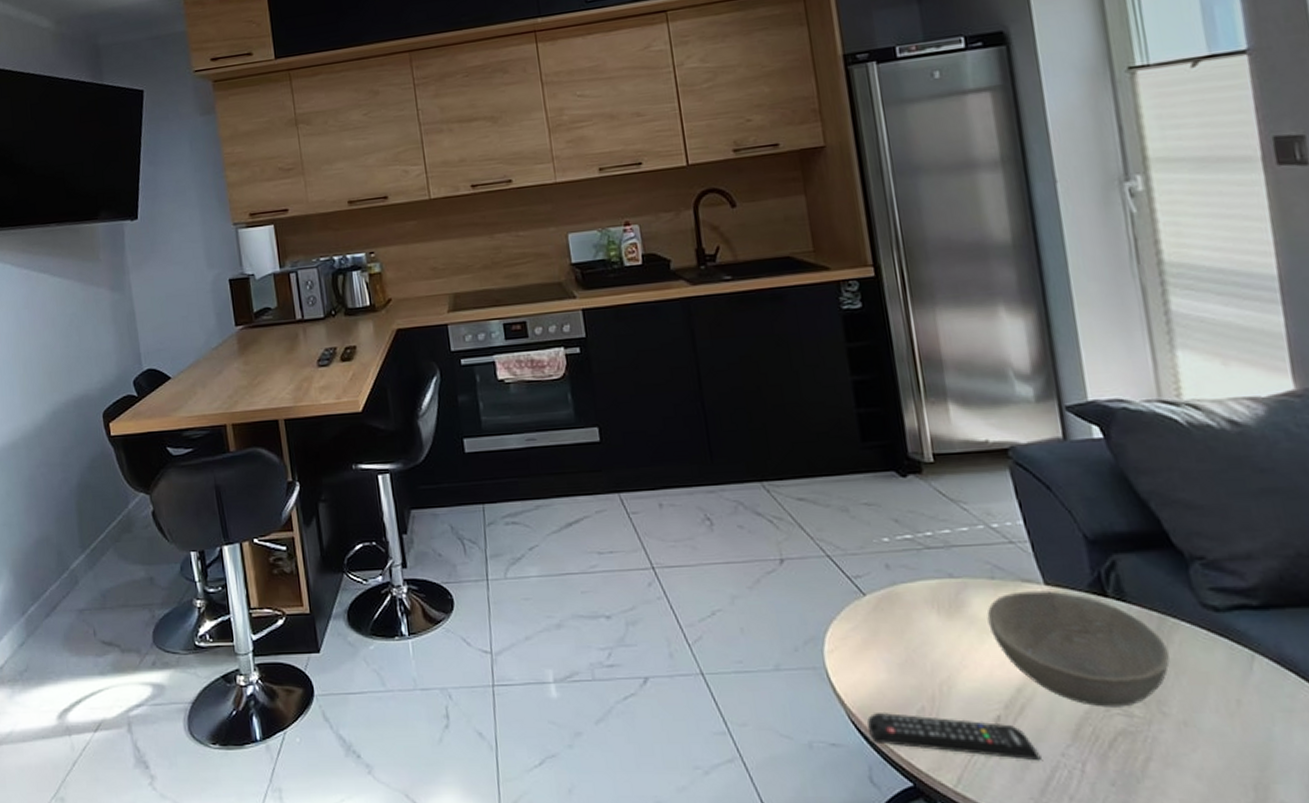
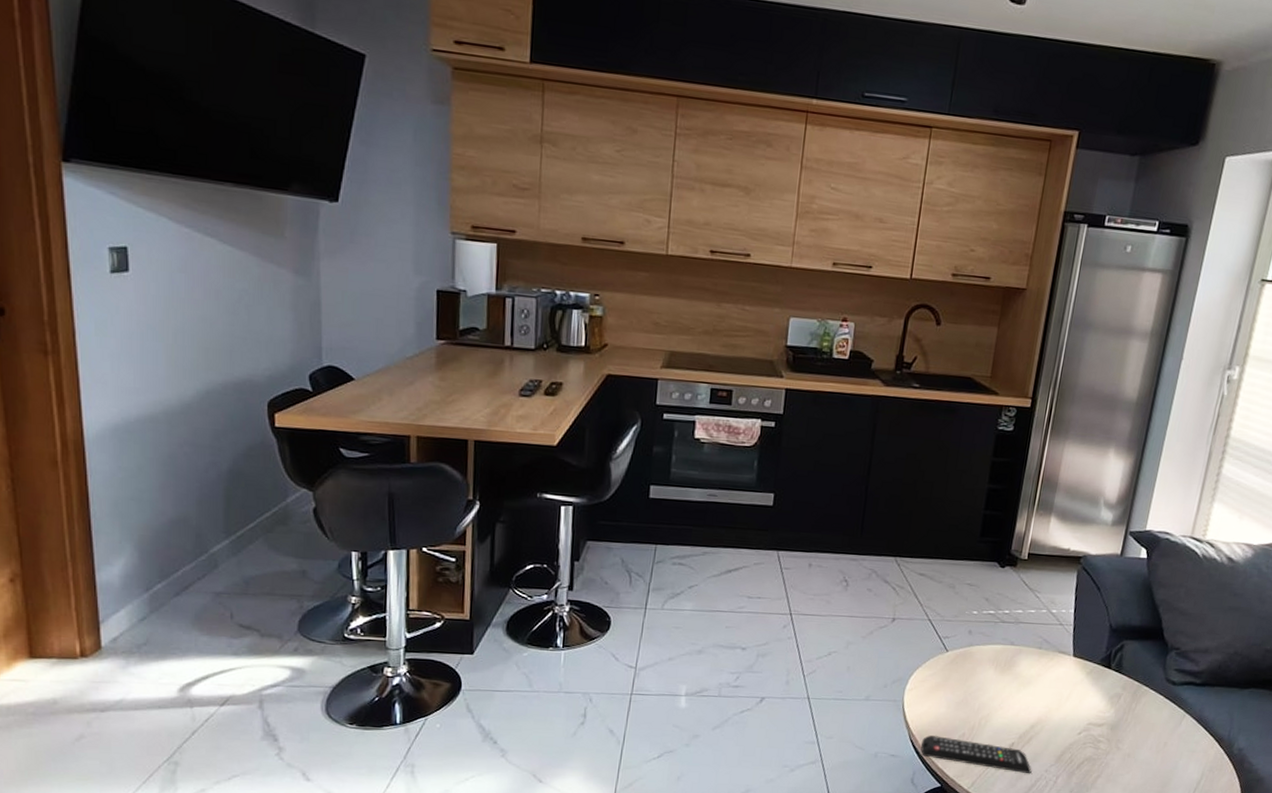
bowl: present [986,590,1170,707] -> none [1026,659,1136,743]

